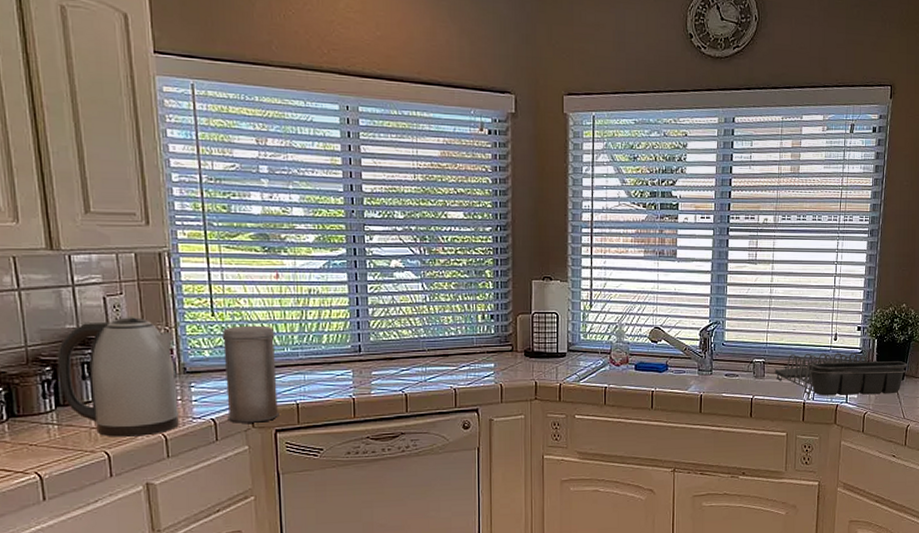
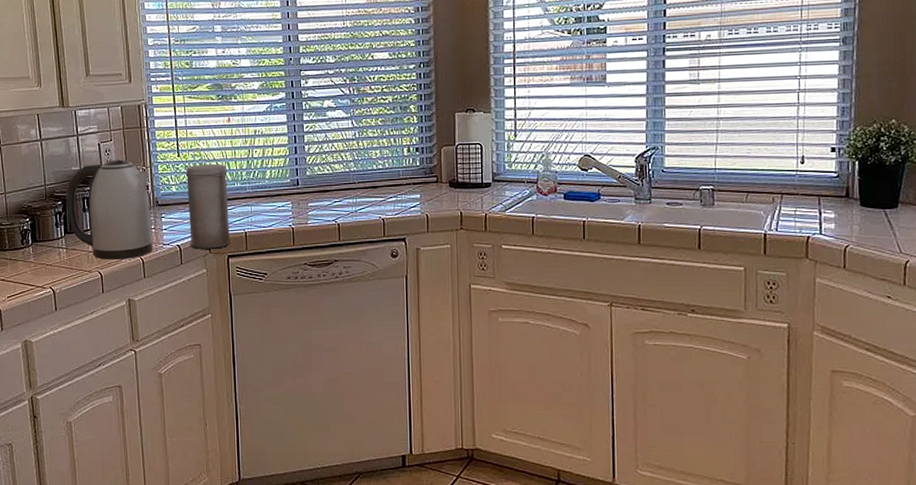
dish rack: present [774,352,908,396] -> none [726,177,903,226]

